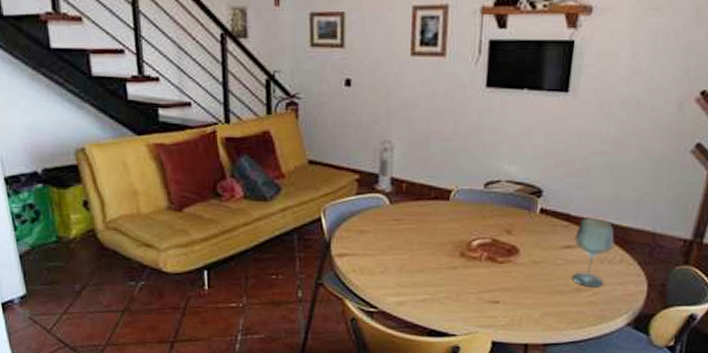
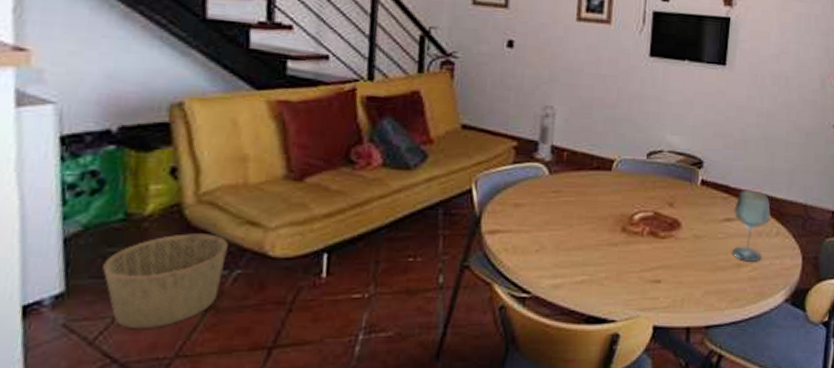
basket: none [48,253,132,324] -> present [103,233,228,330]

